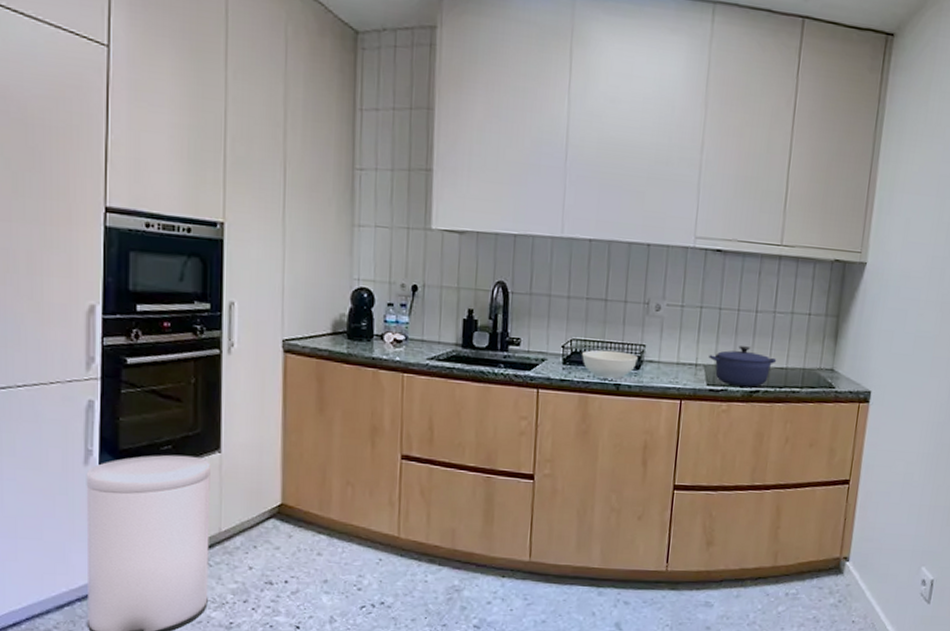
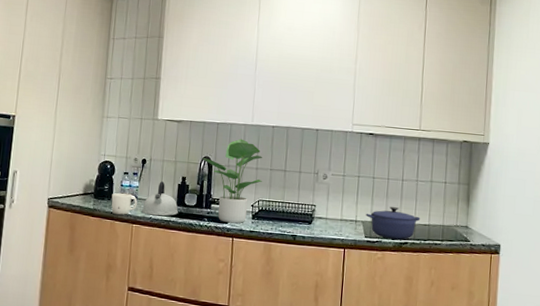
mug: none [372,331,408,361] -> present [111,193,138,215]
kettle: none [415,315,464,362] -> present [142,181,178,216]
potted plant: none [494,256,576,371] -> present [202,138,262,224]
bowl: present [581,350,638,379] -> none [266,208,310,232]

